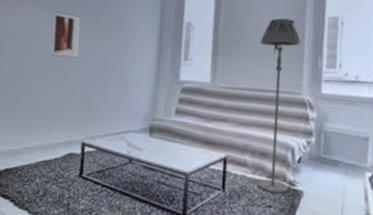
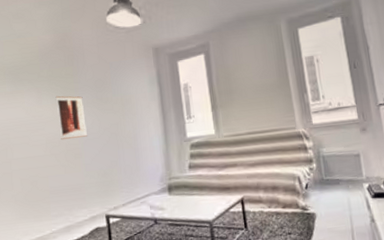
floor lamp: present [257,18,301,194] -> none [252,64,302,221]

